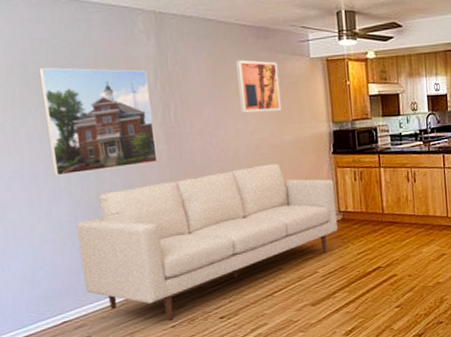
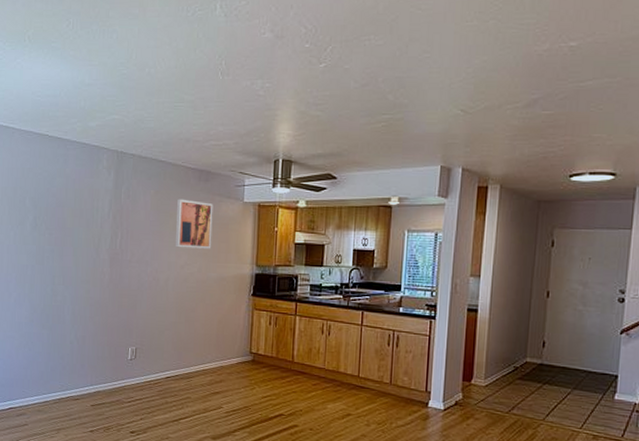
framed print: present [38,67,158,176] -> none [22,192,104,284]
sofa: present [76,163,338,321] -> none [29,297,250,425]

